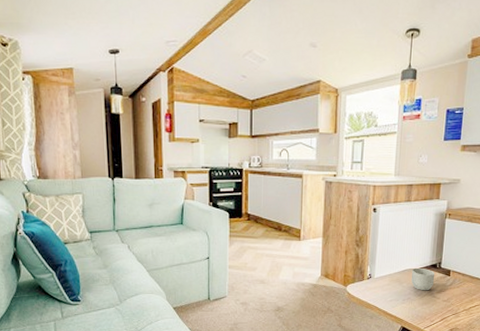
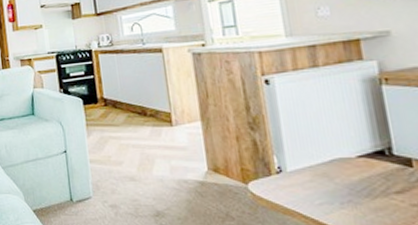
mug: present [411,267,435,291] -> none [343,155,387,190]

